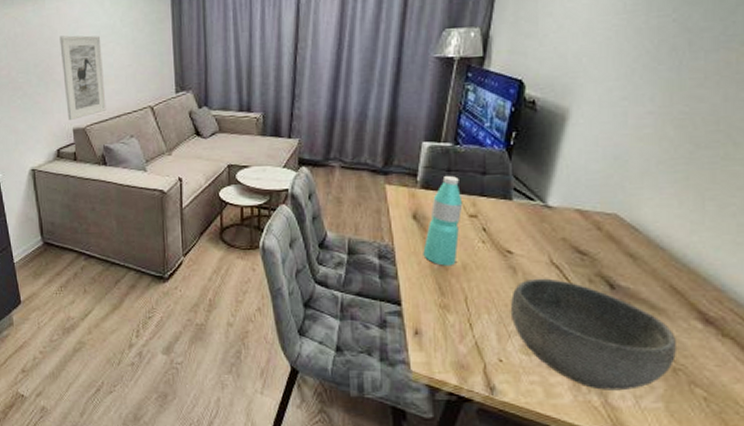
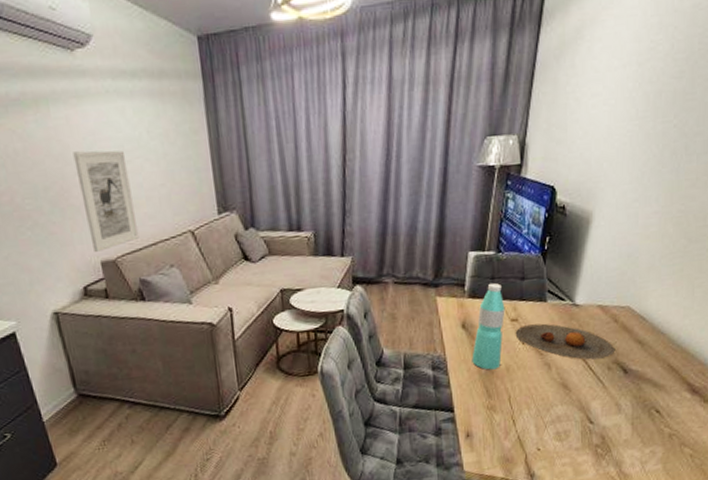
plate: none [474,223,597,269] -> present [515,323,614,360]
bowl: present [510,278,678,391] -> none [546,370,673,462]

